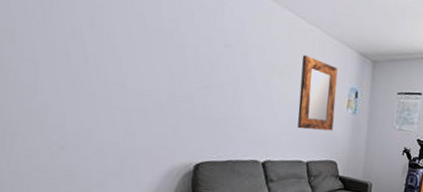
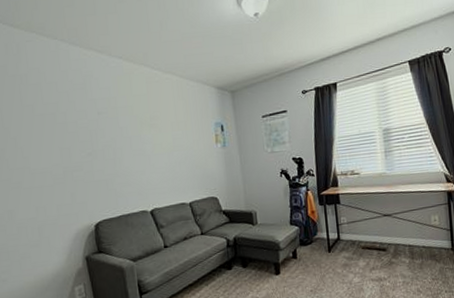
home mirror: present [298,55,338,131] -> none [165,103,207,173]

